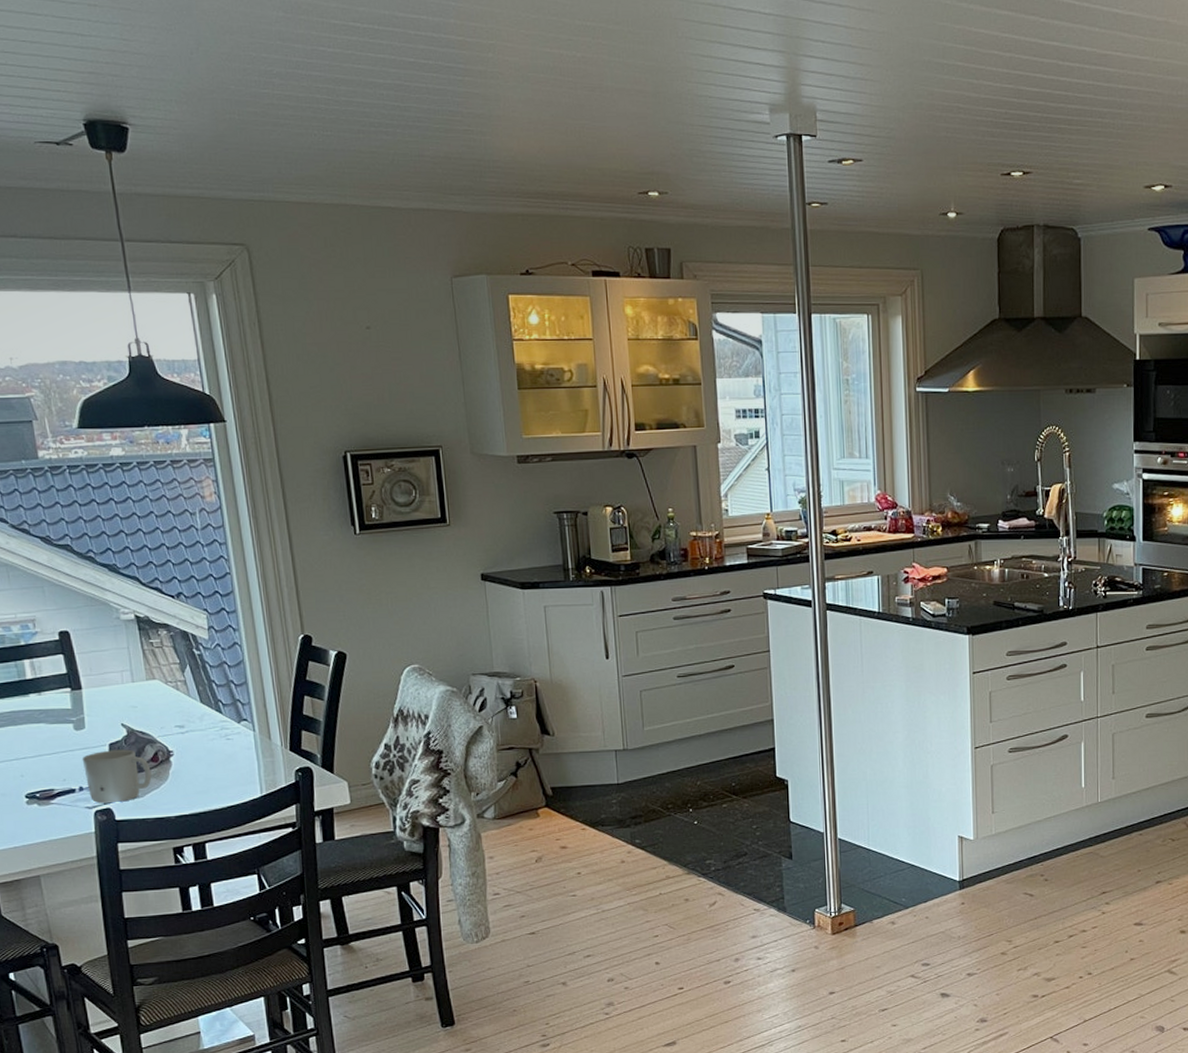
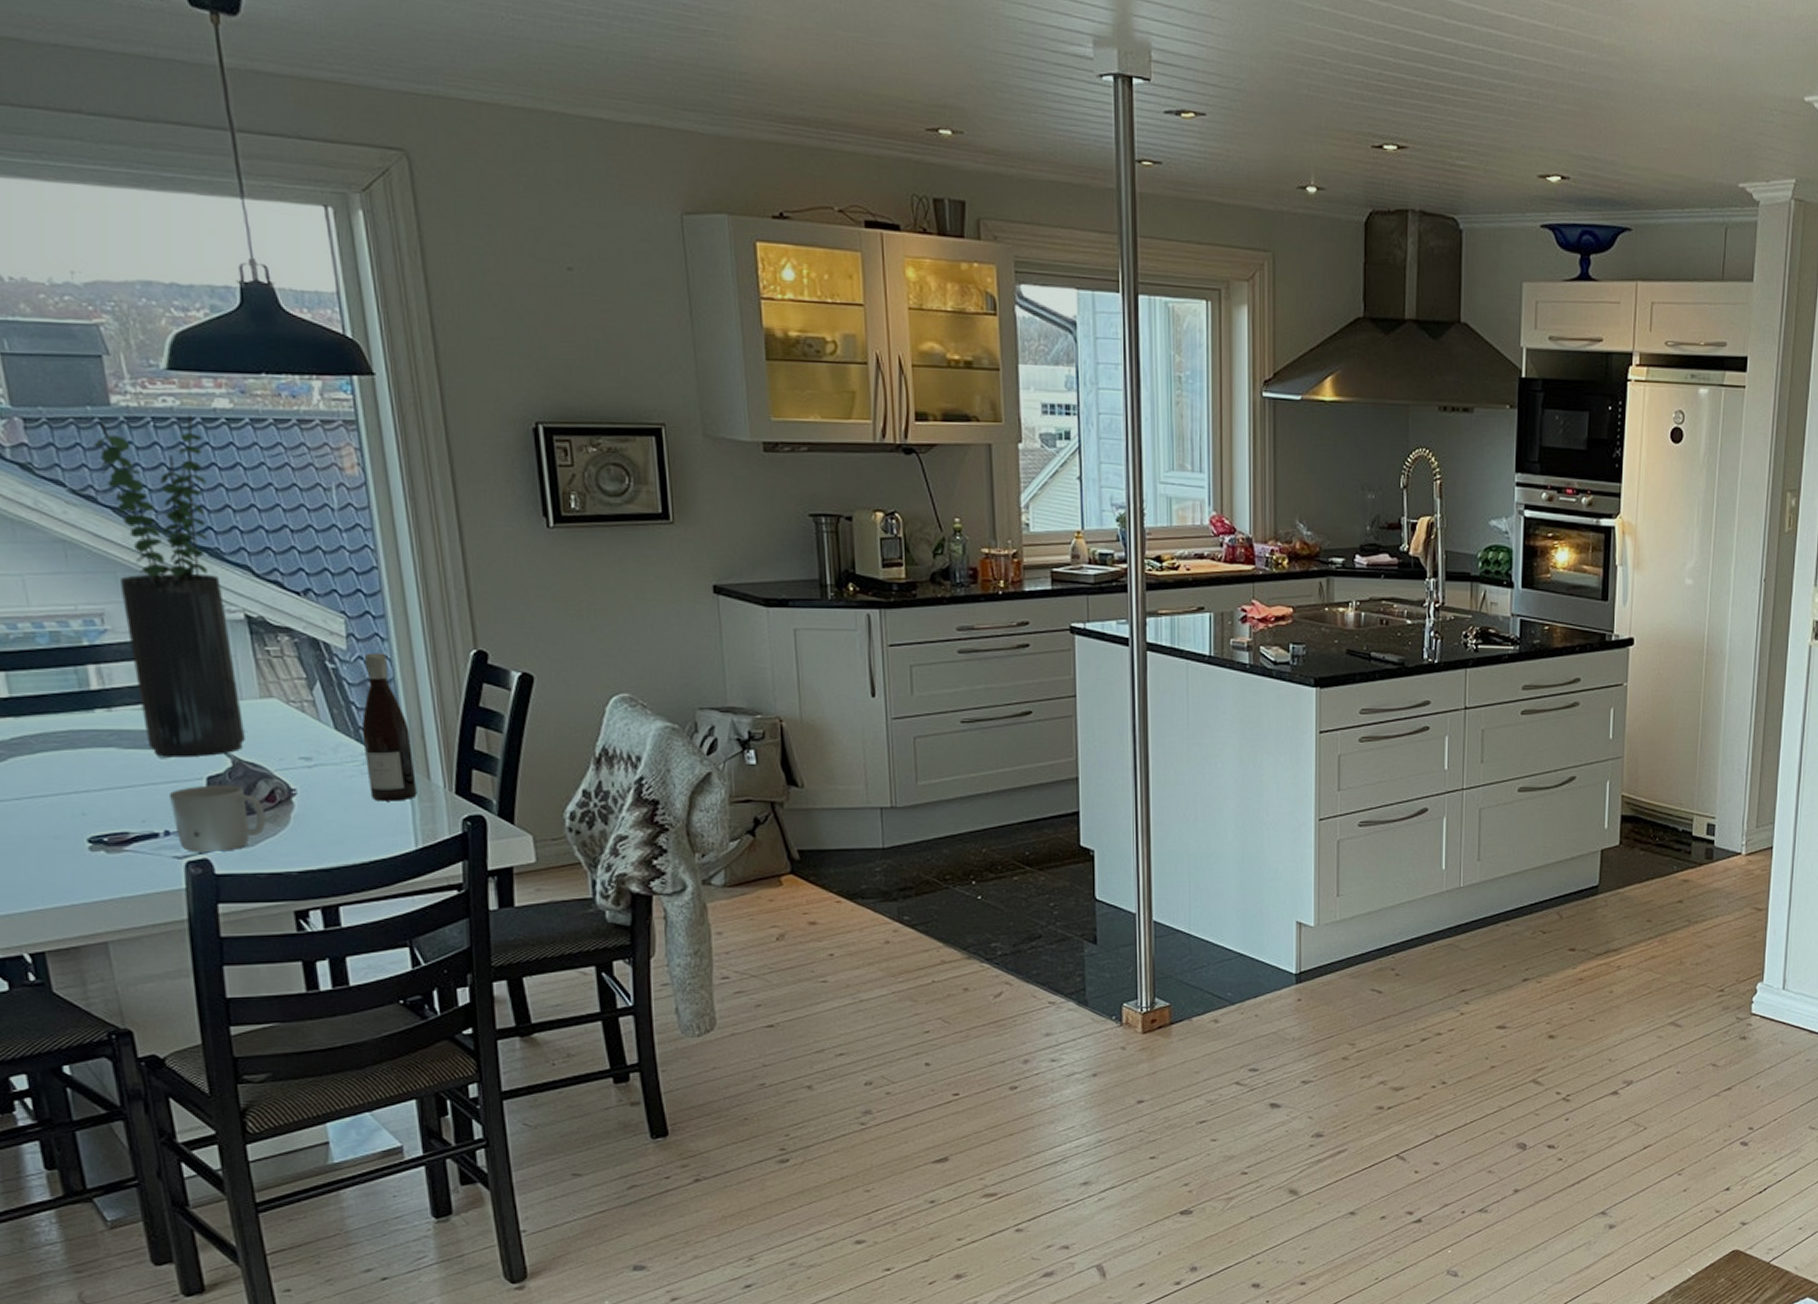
vase: none [26,462,136,728] -> present [93,415,245,756]
bottle: none [220,640,262,758] -> present [361,653,417,801]

